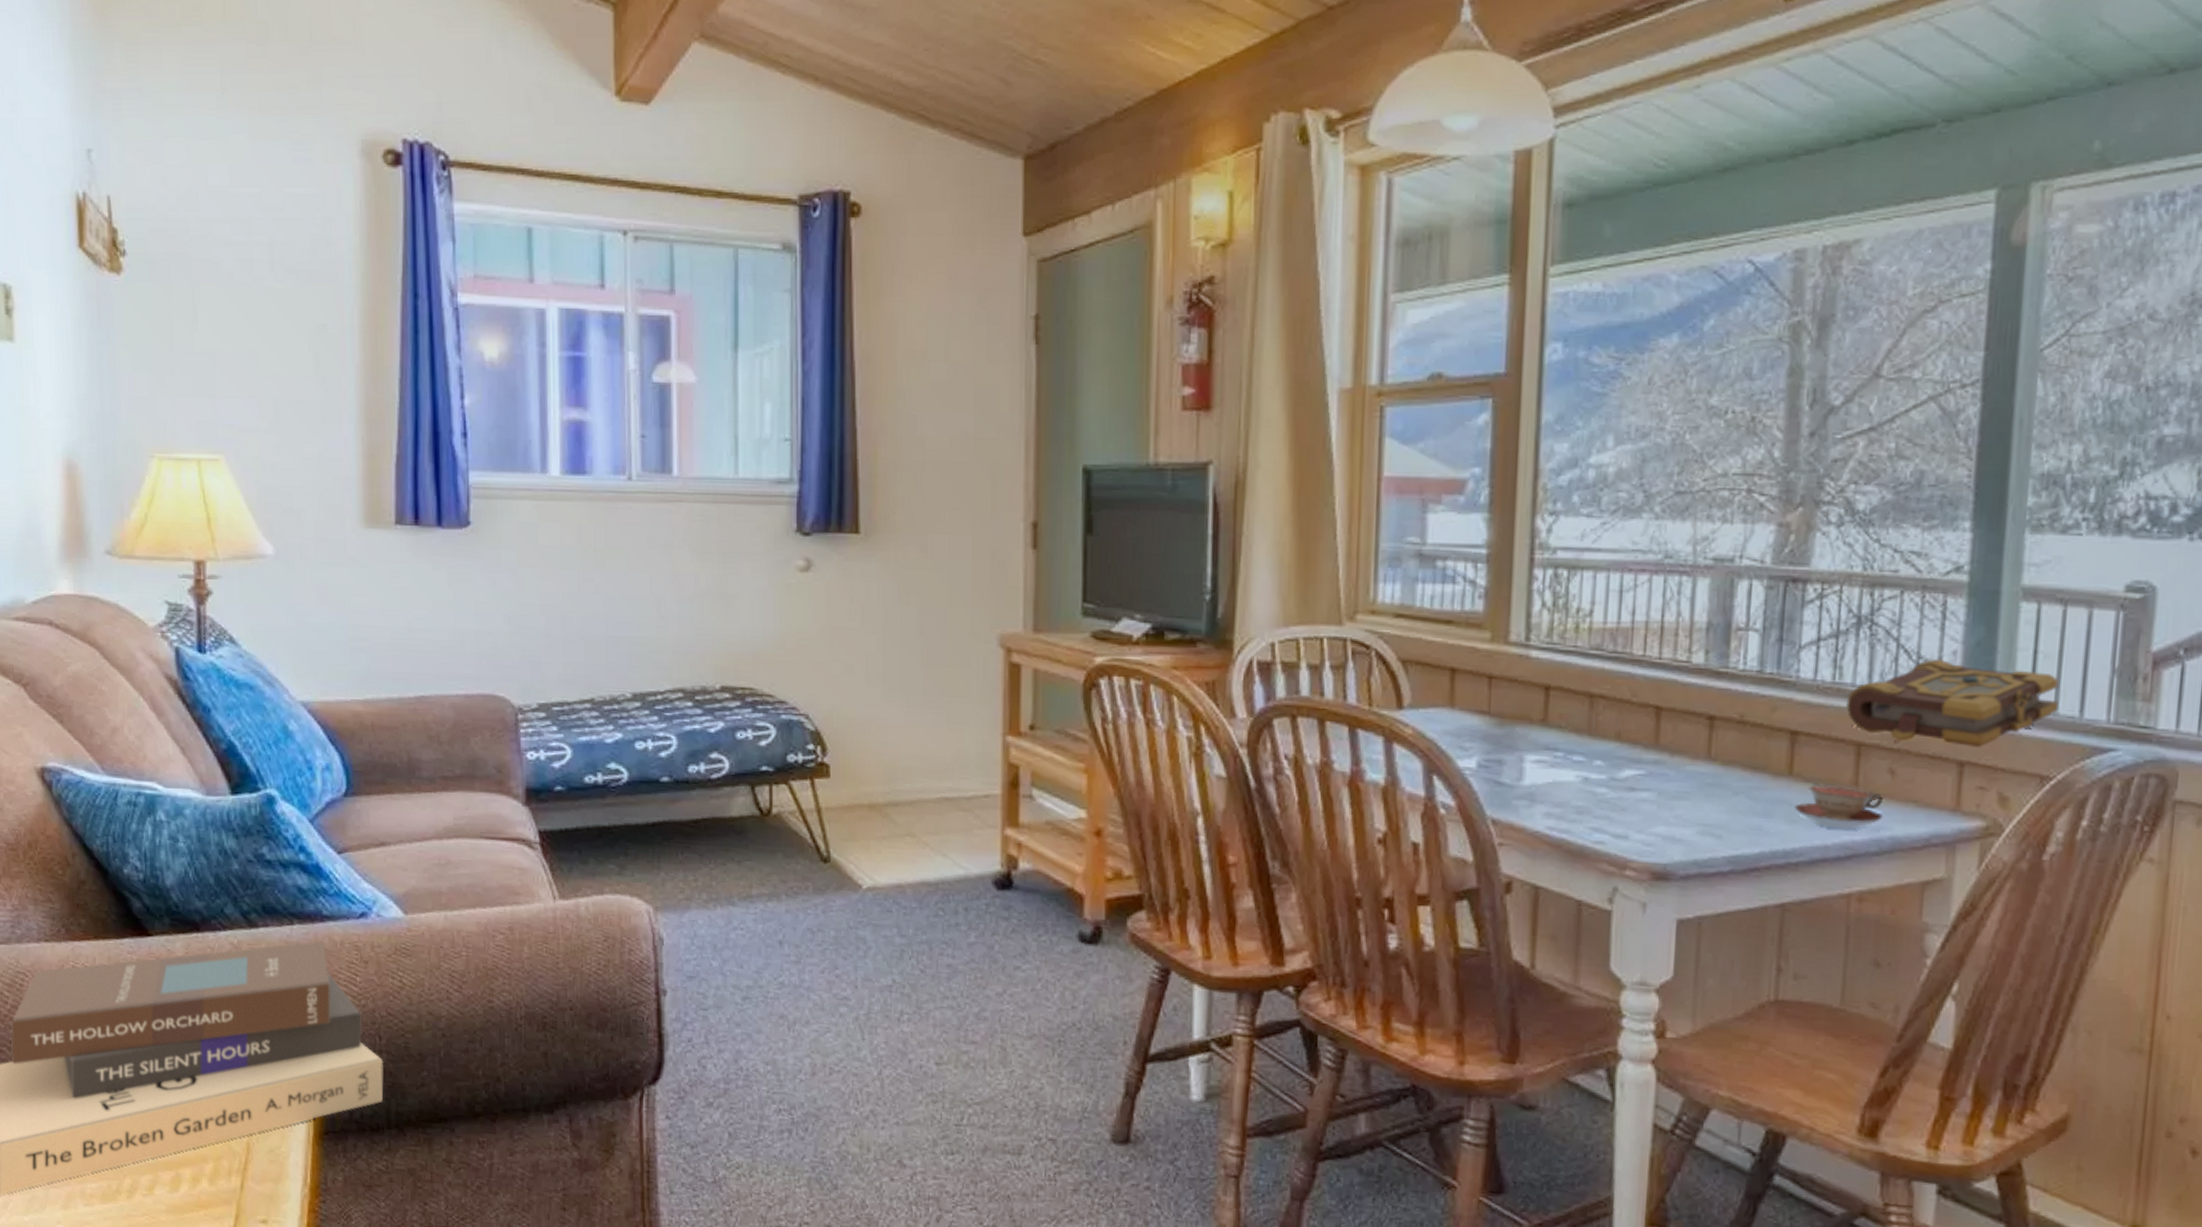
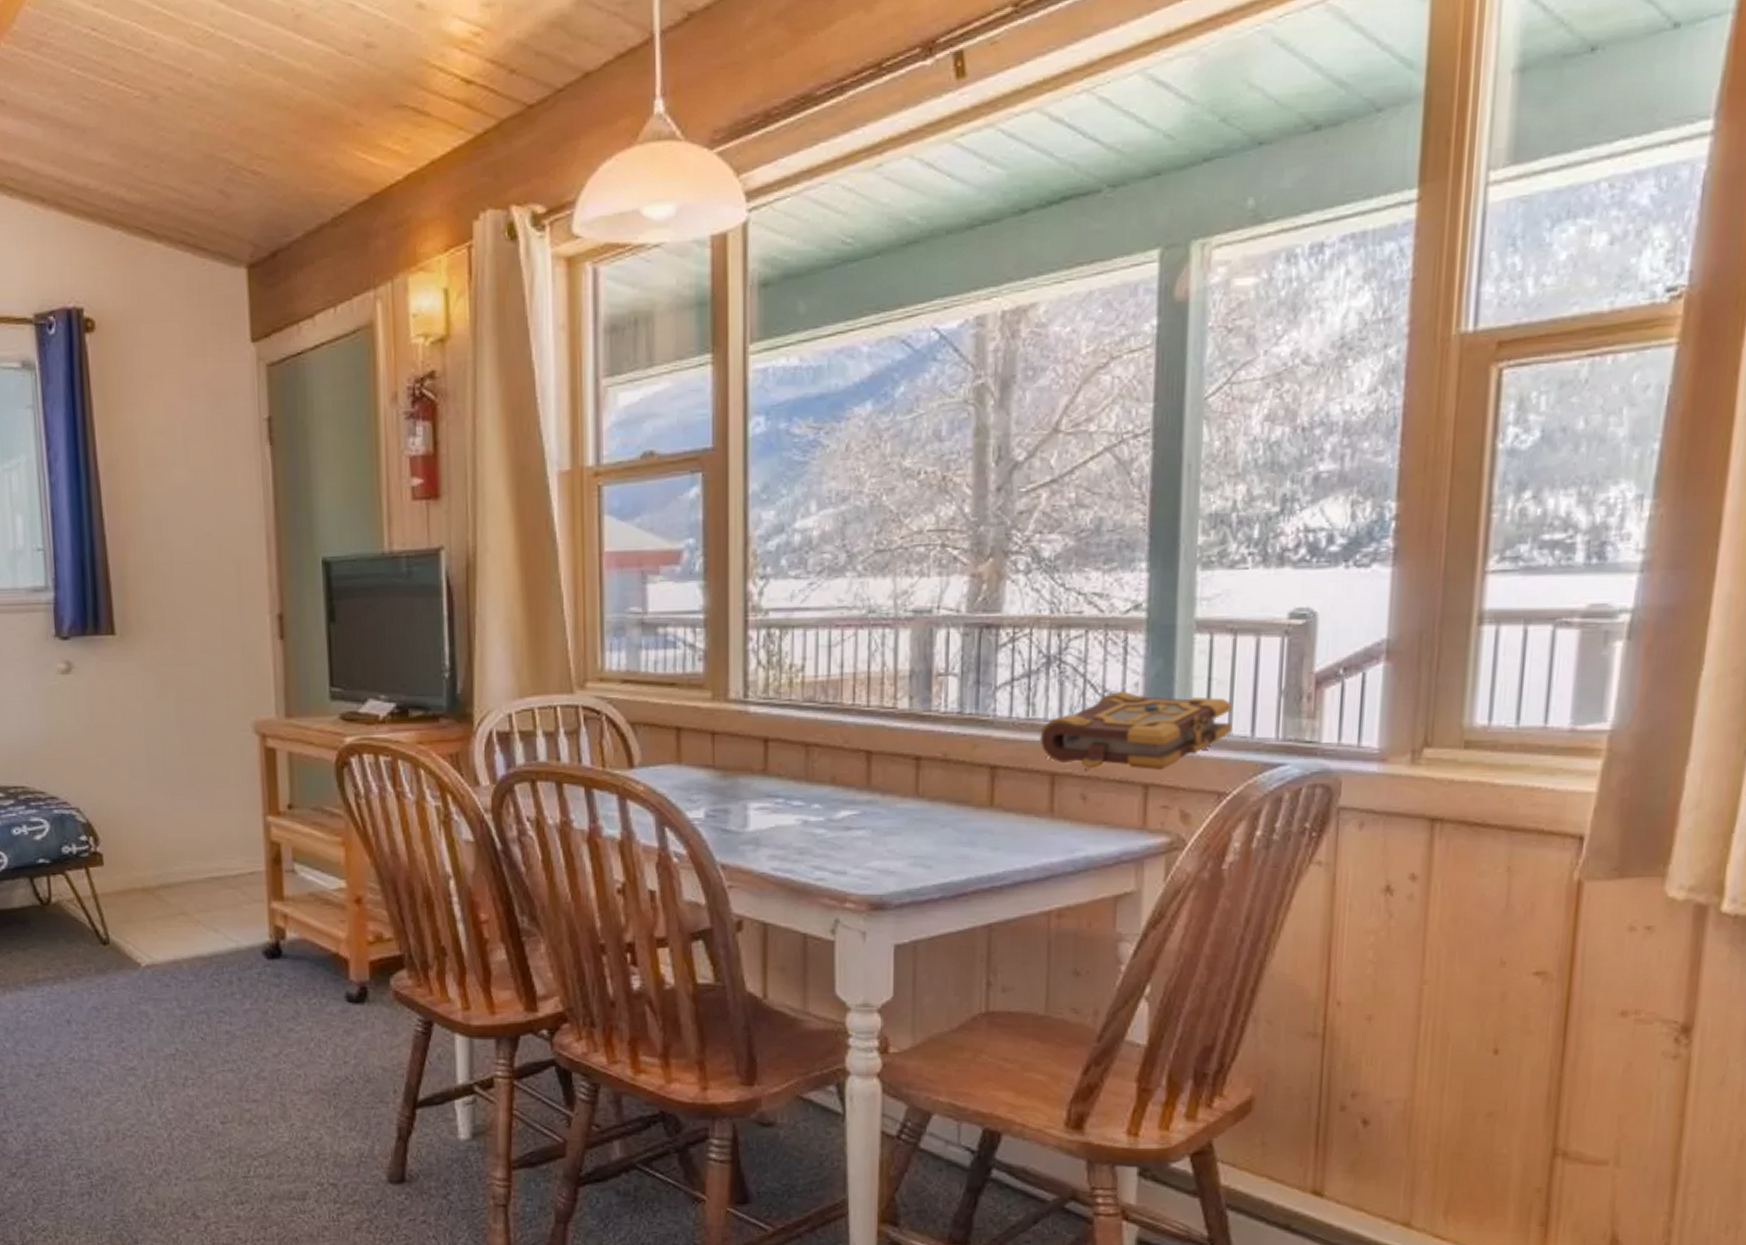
teacup: present [1794,785,1883,830] -> none [996,813,1077,853]

